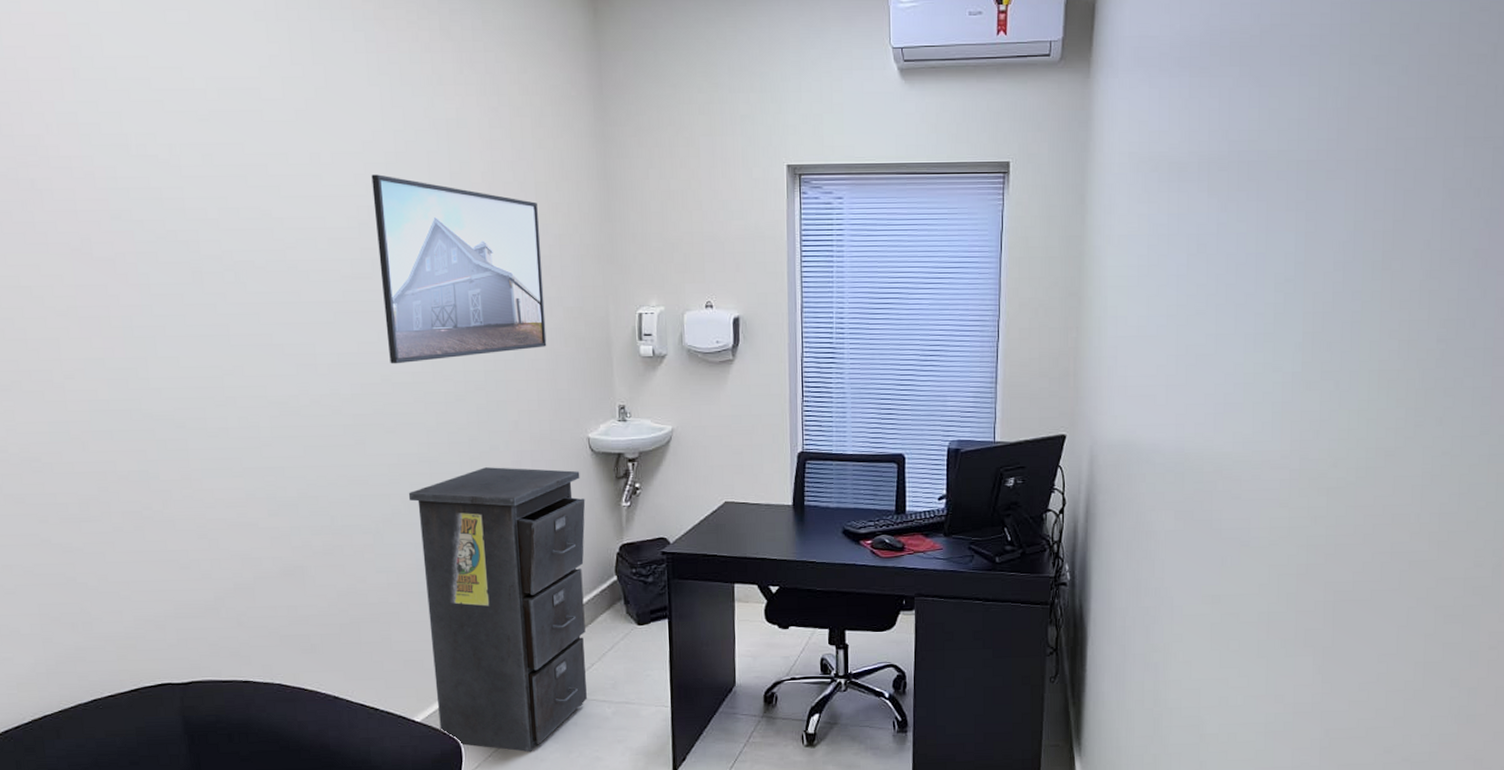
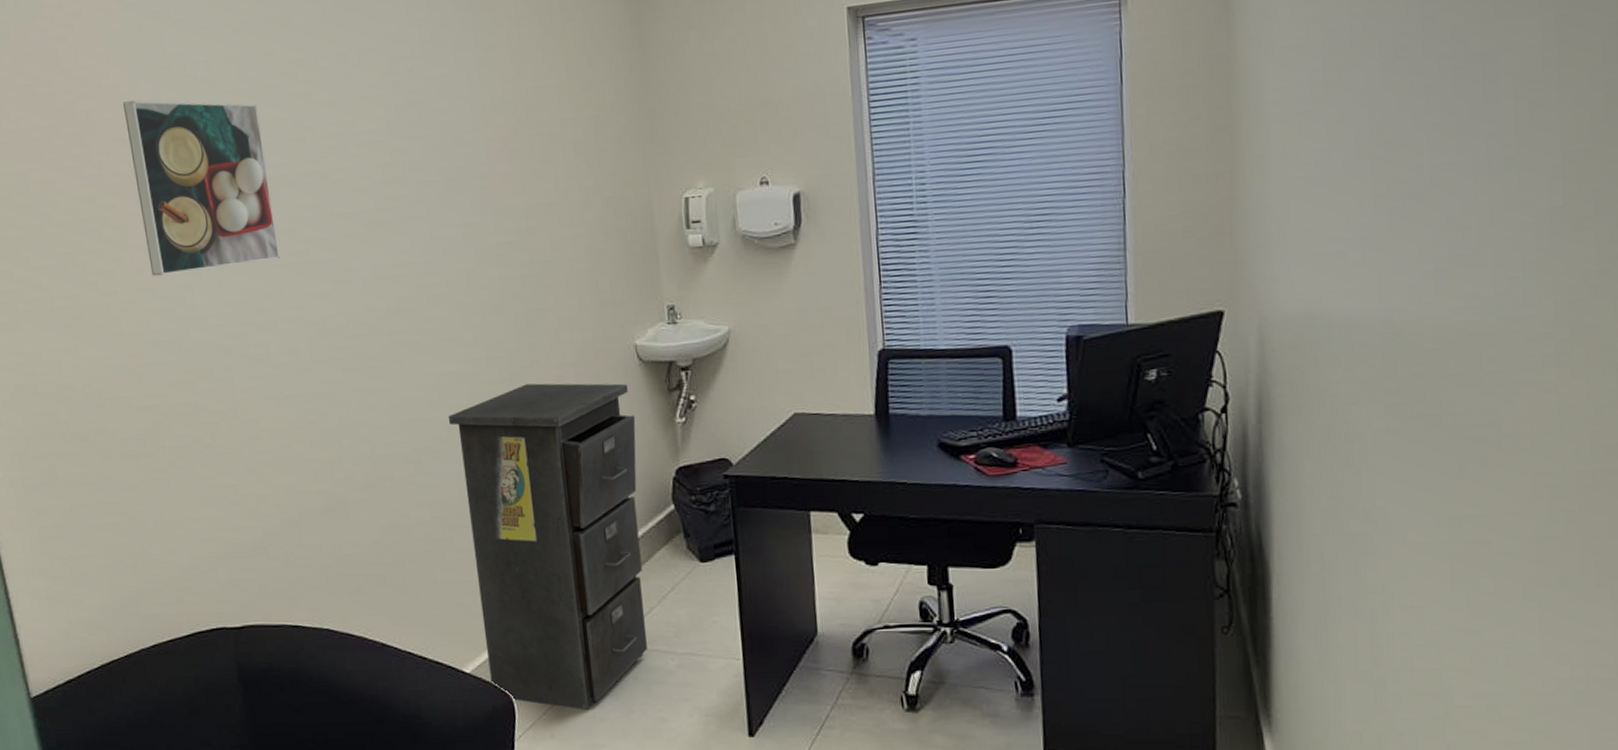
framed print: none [73,174,242,347] -> present [122,100,280,276]
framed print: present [371,174,547,364] -> none [398,69,586,275]

